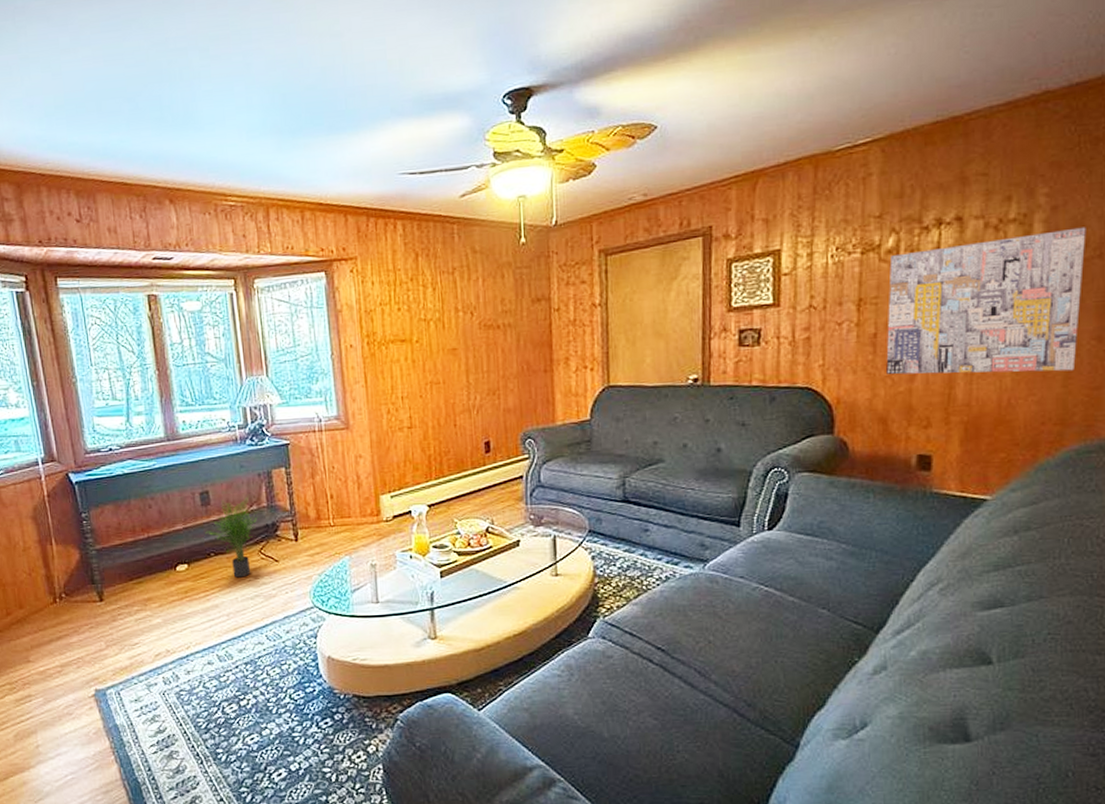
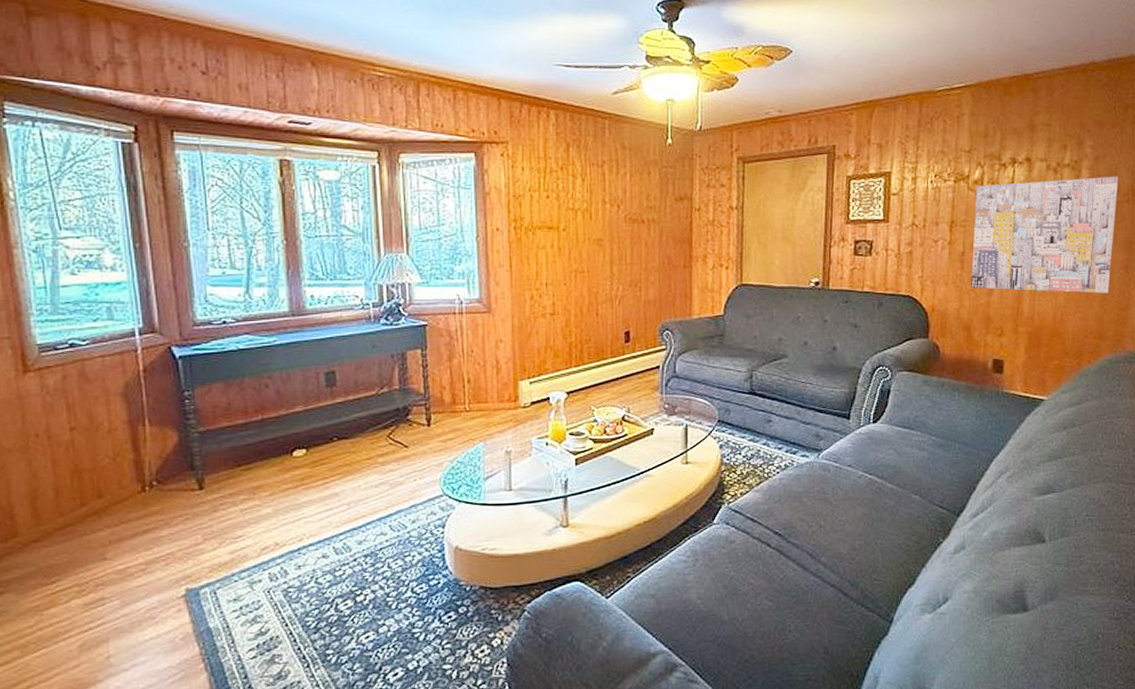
potted plant: present [206,496,258,578] -> none [330,378,388,464]

